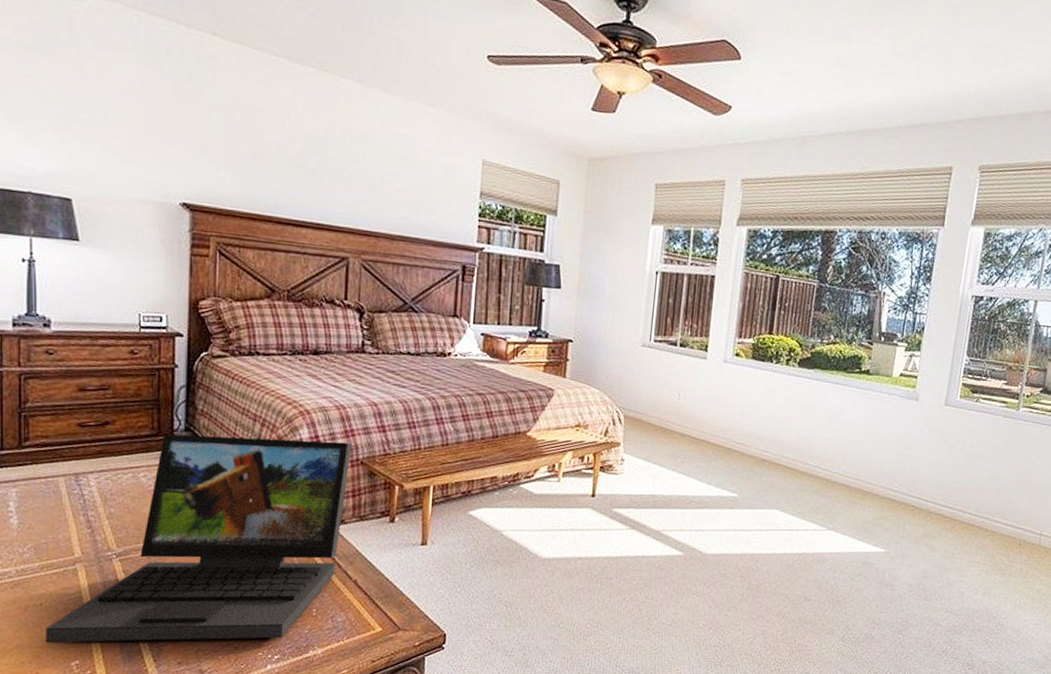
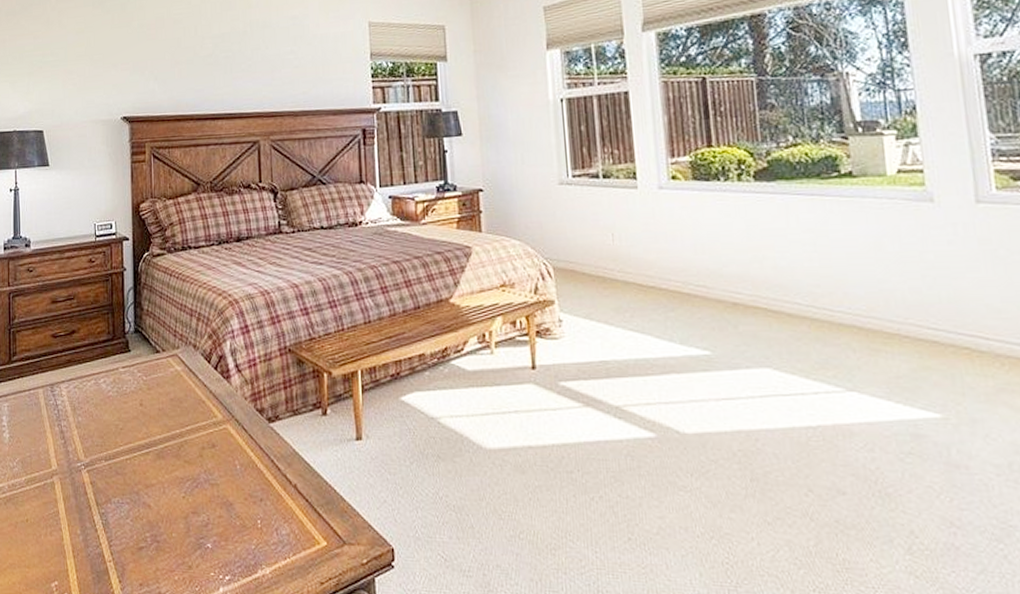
laptop: present [46,434,352,643] -> none [31,330,279,562]

